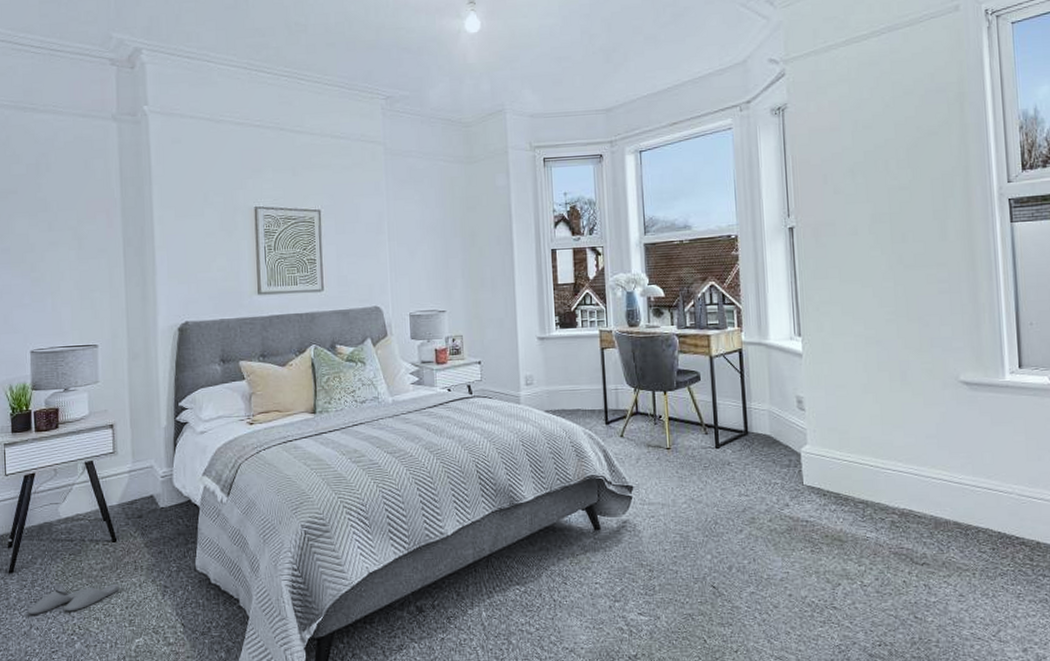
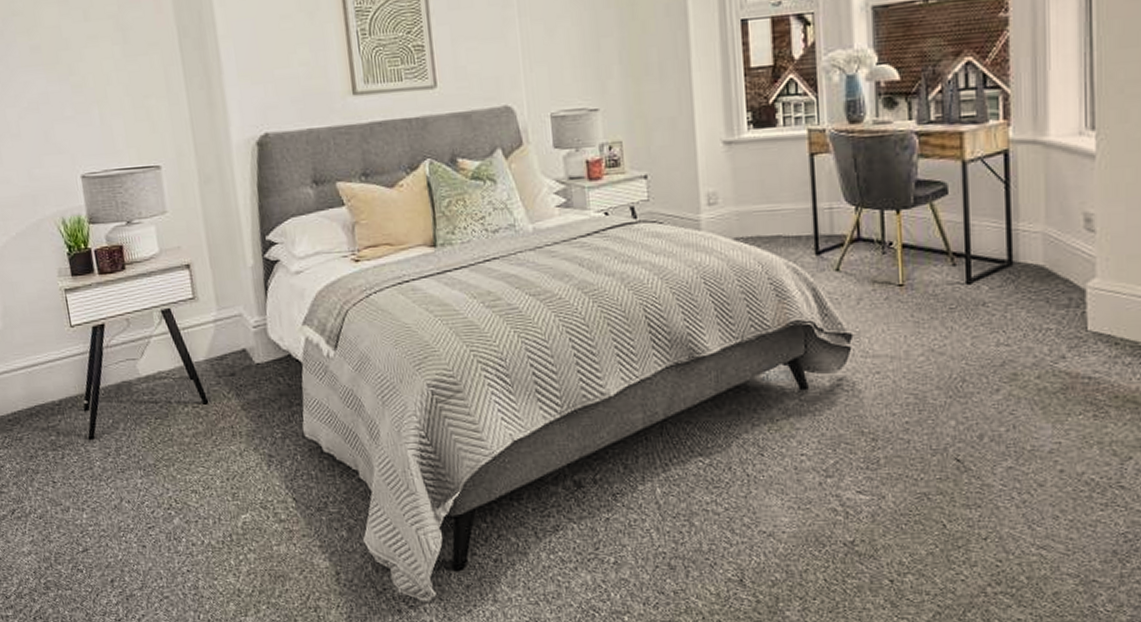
slippers: present [28,583,119,615] -> none [115,451,216,487]

